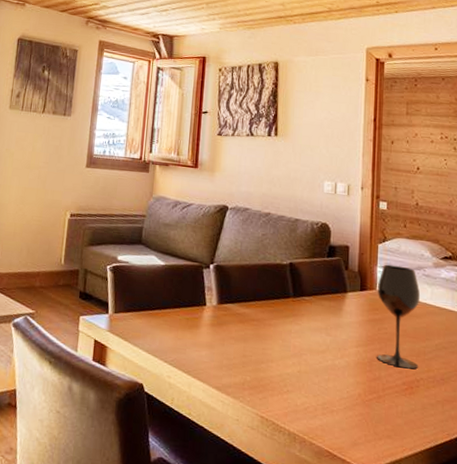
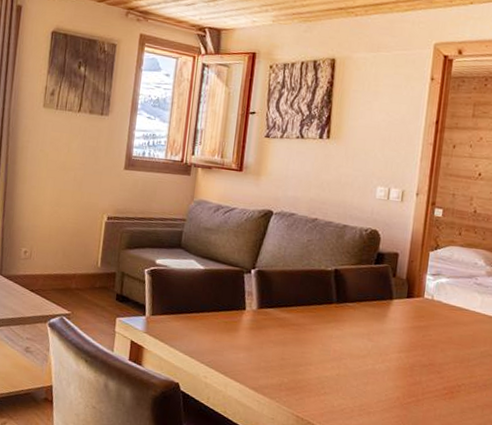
wineglass: present [377,264,421,369] -> none [419,272,470,375]

